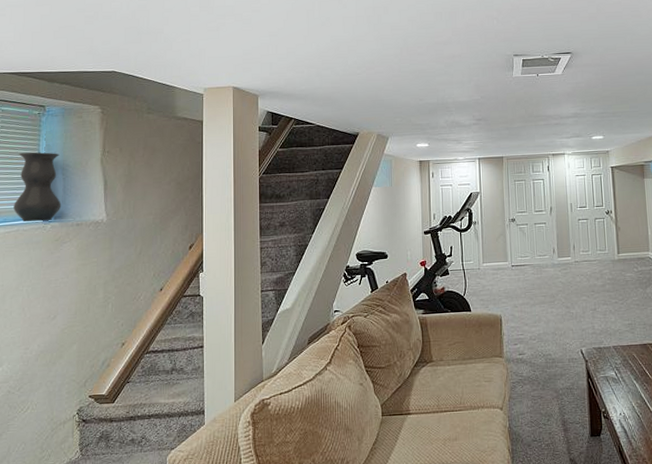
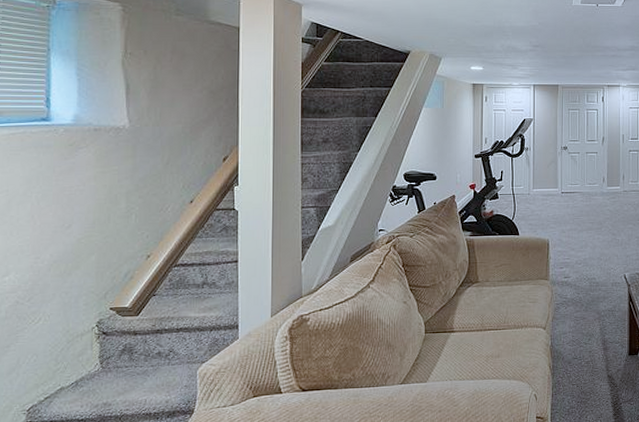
vase: present [13,152,62,222] -> none [19,48,76,124]

